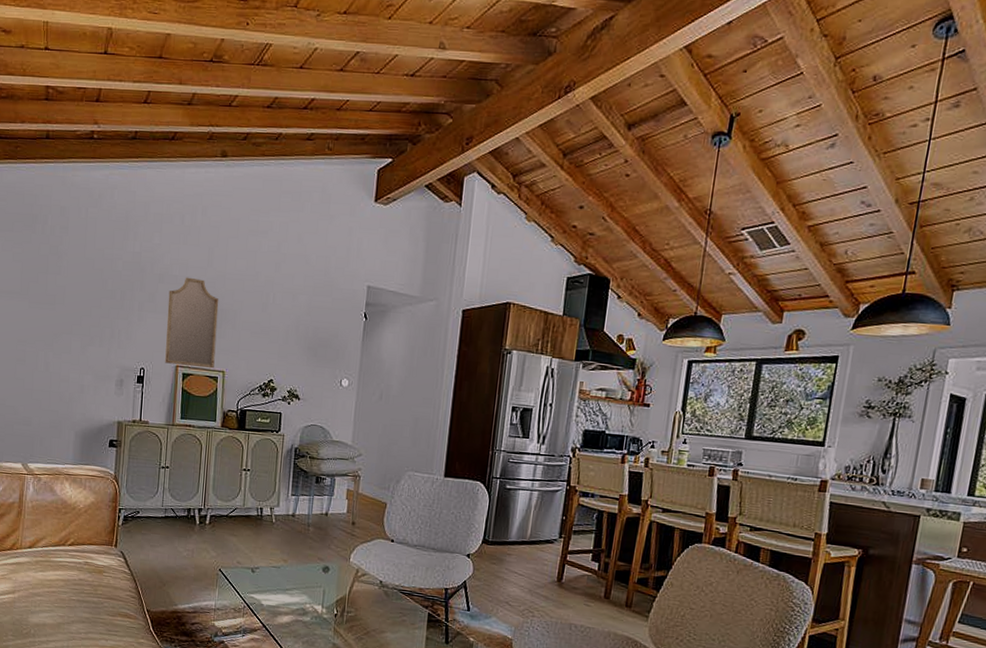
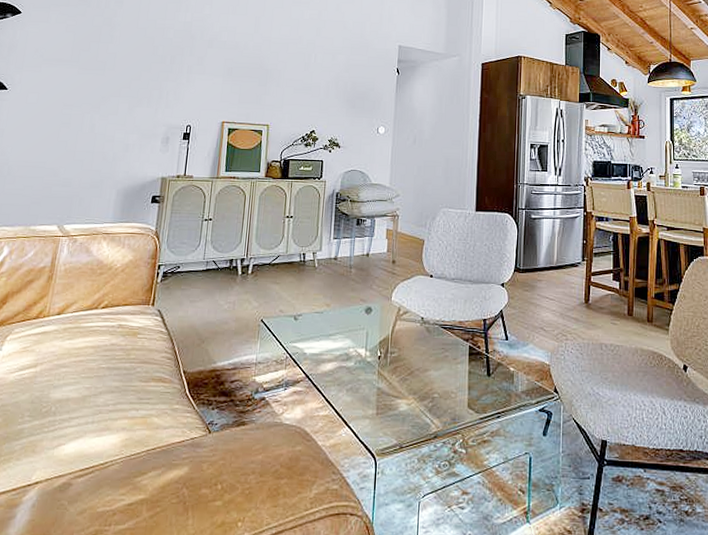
home mirror: present [165,277,219,369] -> none [211,42,265,123]

